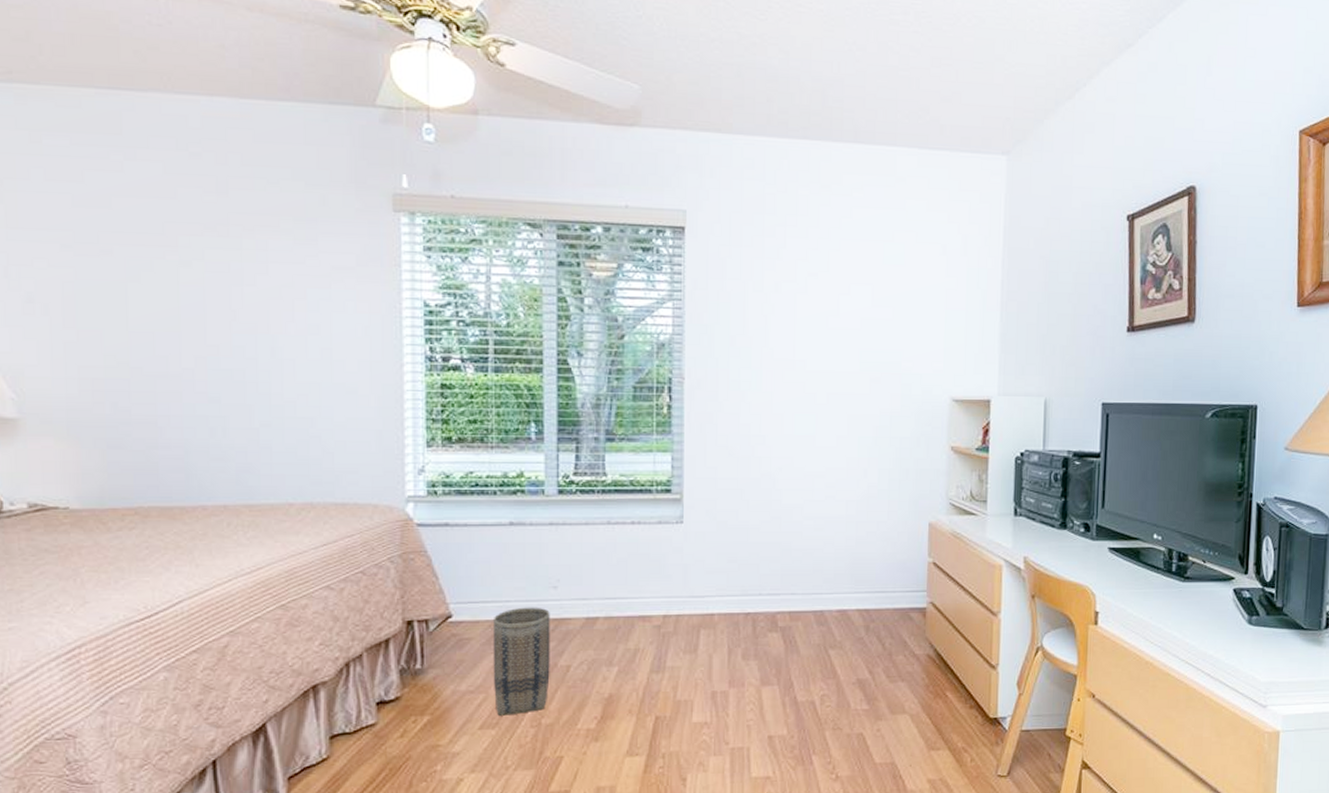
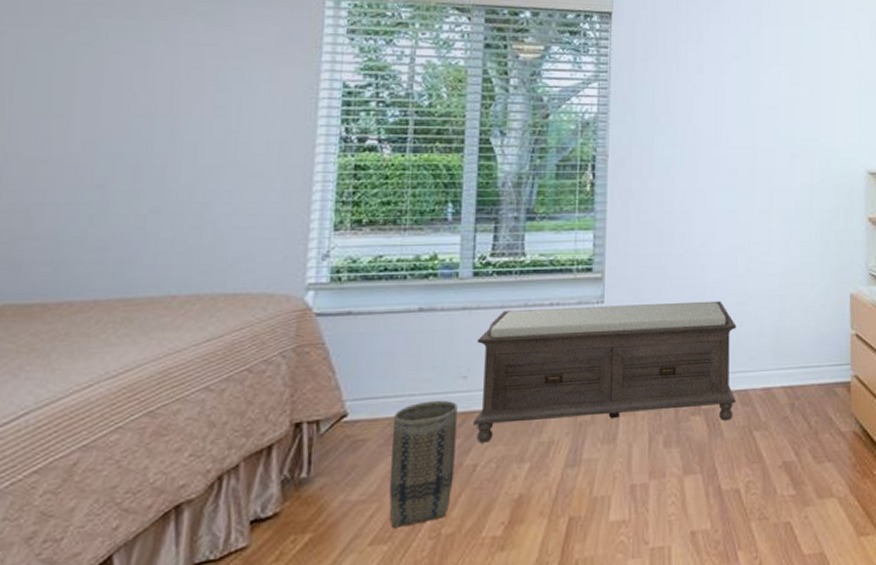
bench: none [564,525,813,647] -> present [472,300,737,443]

